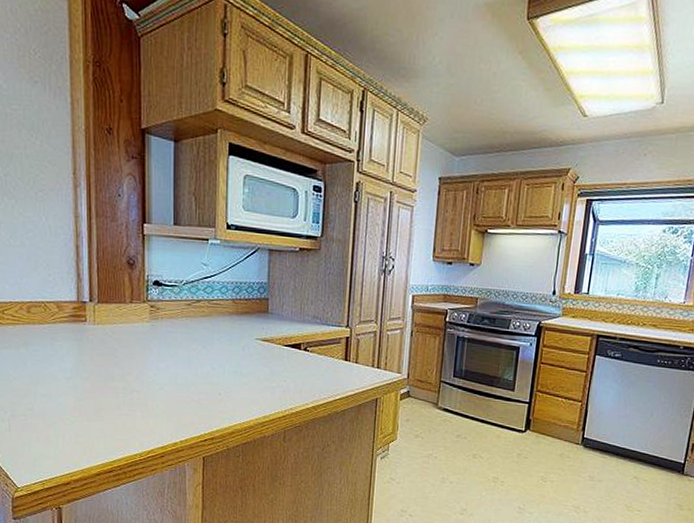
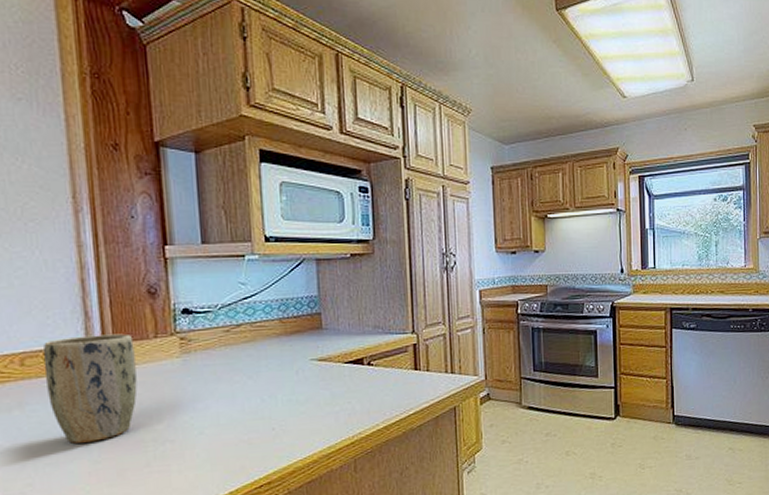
plant pot: none [44,293,114,383] -> present [42,333,138,444]

